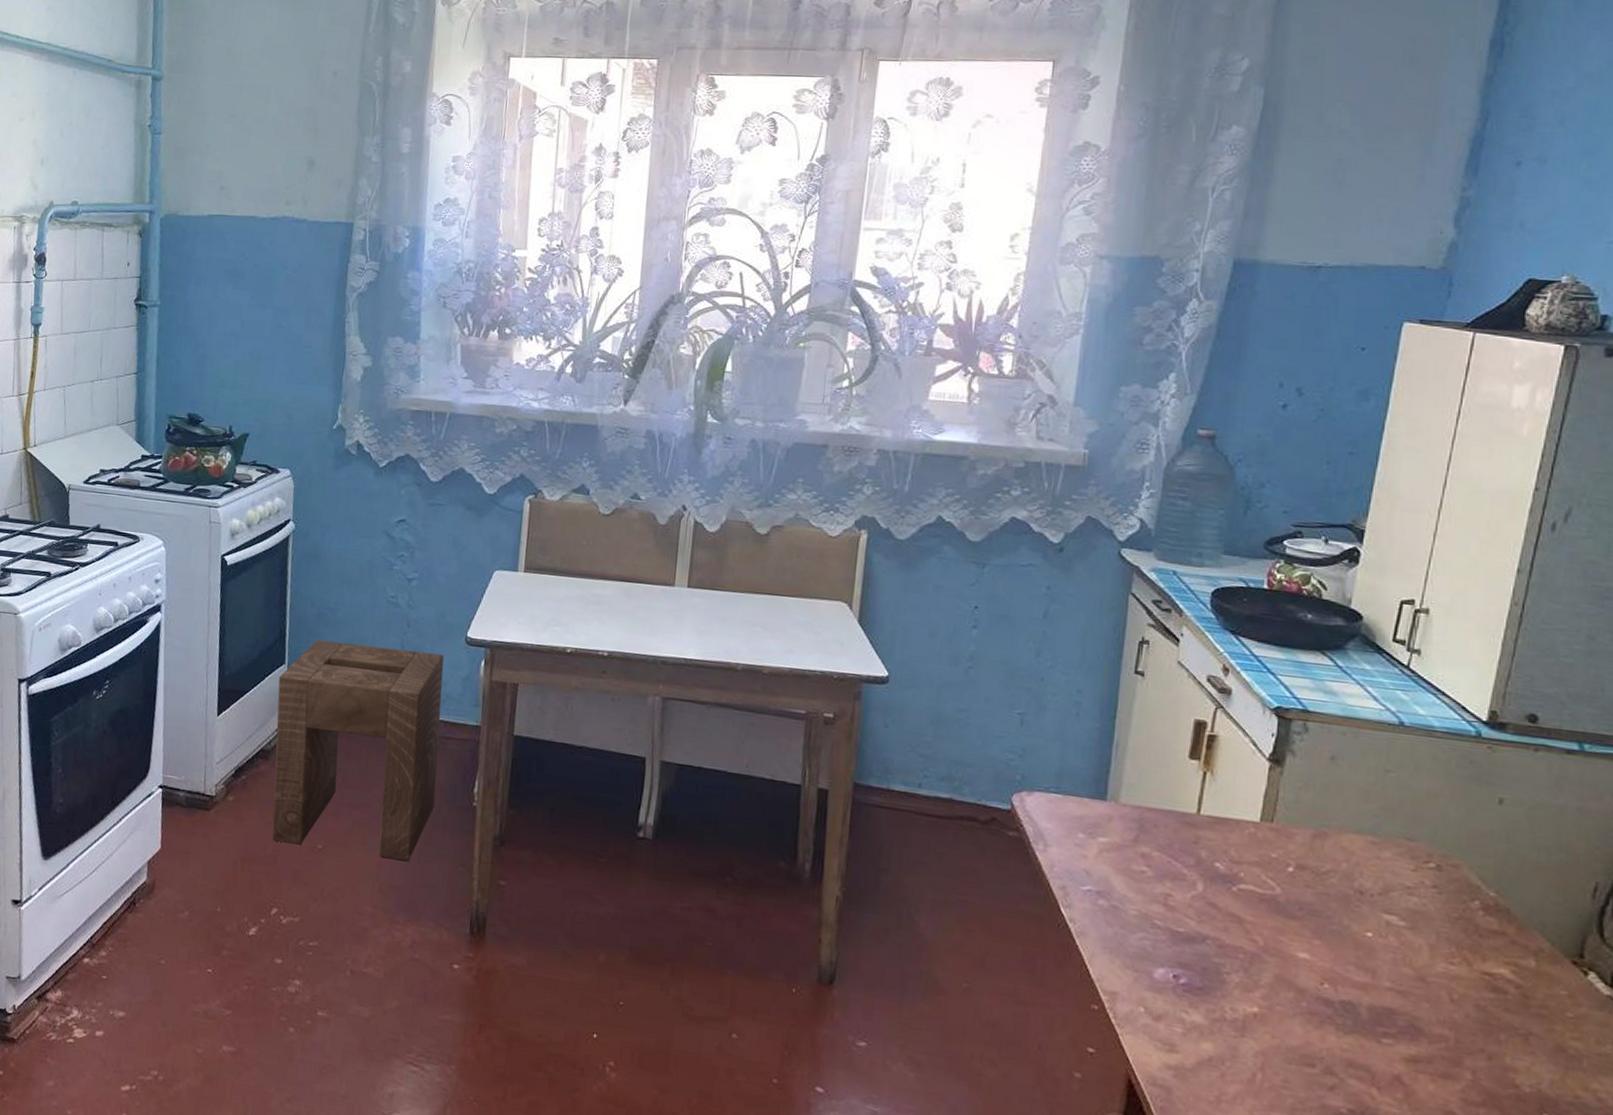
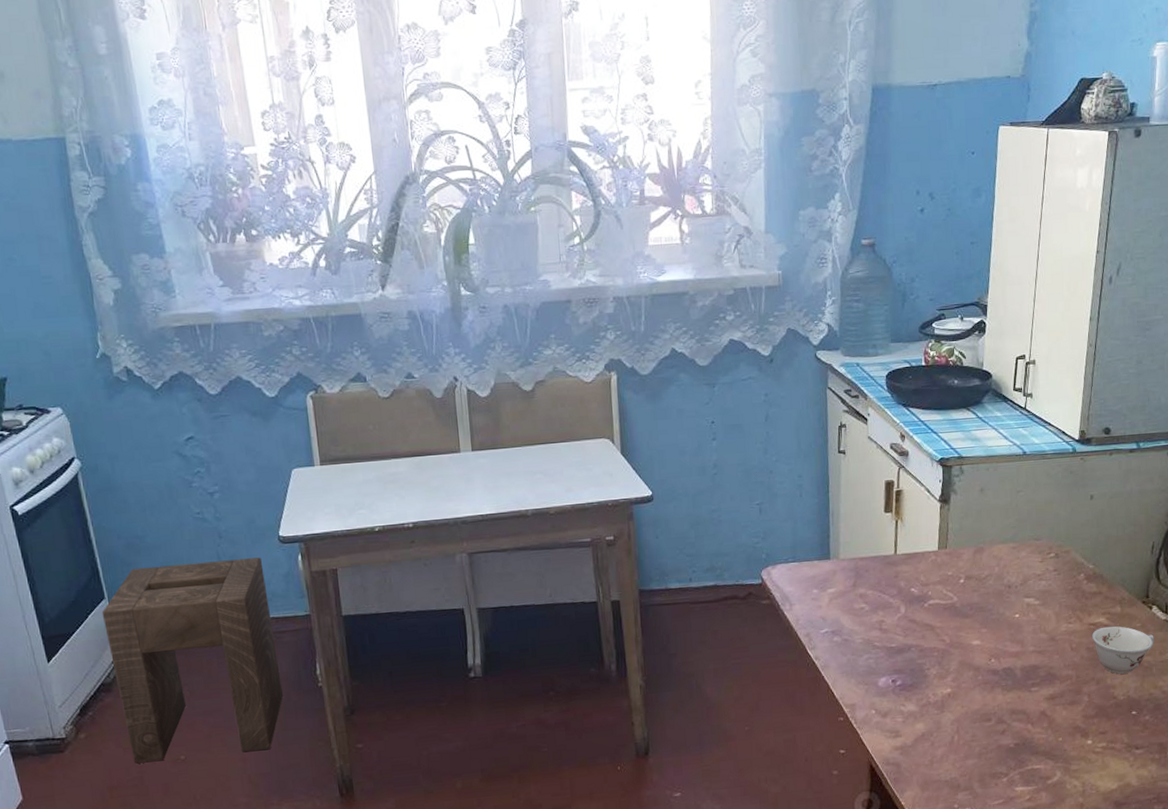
teacup: none [1485,981,1589,1058] -> present [1092,625,1154,674]

